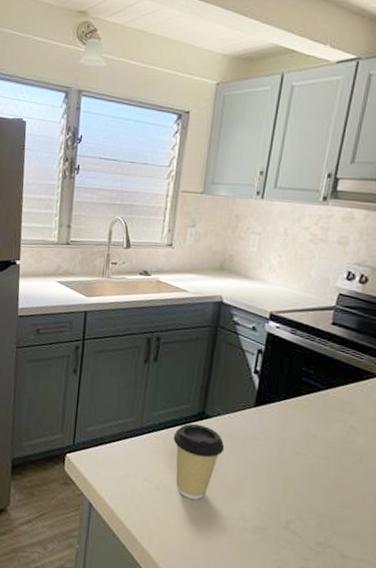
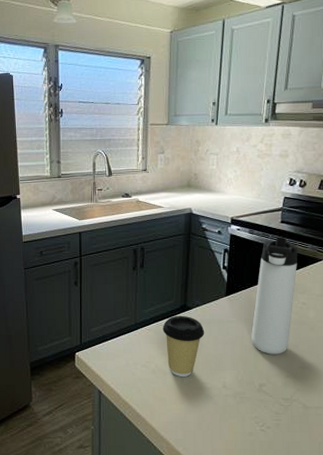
thermos bottle: none [281,341,351,487] -> present [251,237,298,355]

